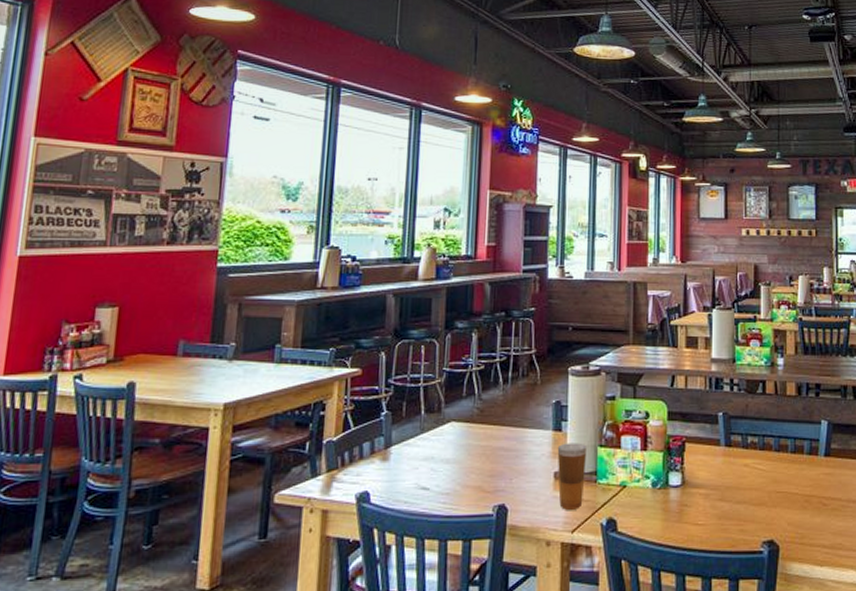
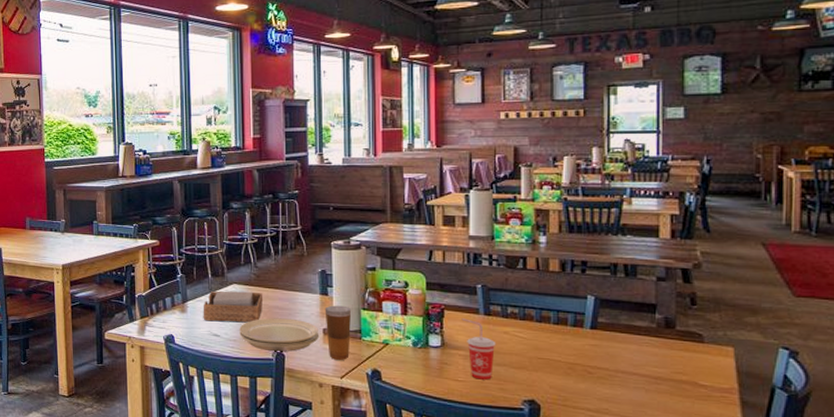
napkin holder: none [409,430,487,471] -> present [203,291,264,323]
plate: none [454,462,550,505] -> present [239,318,320,352]
beverage cup: none [702,451,737,521] -> present [461,318,496,380]

